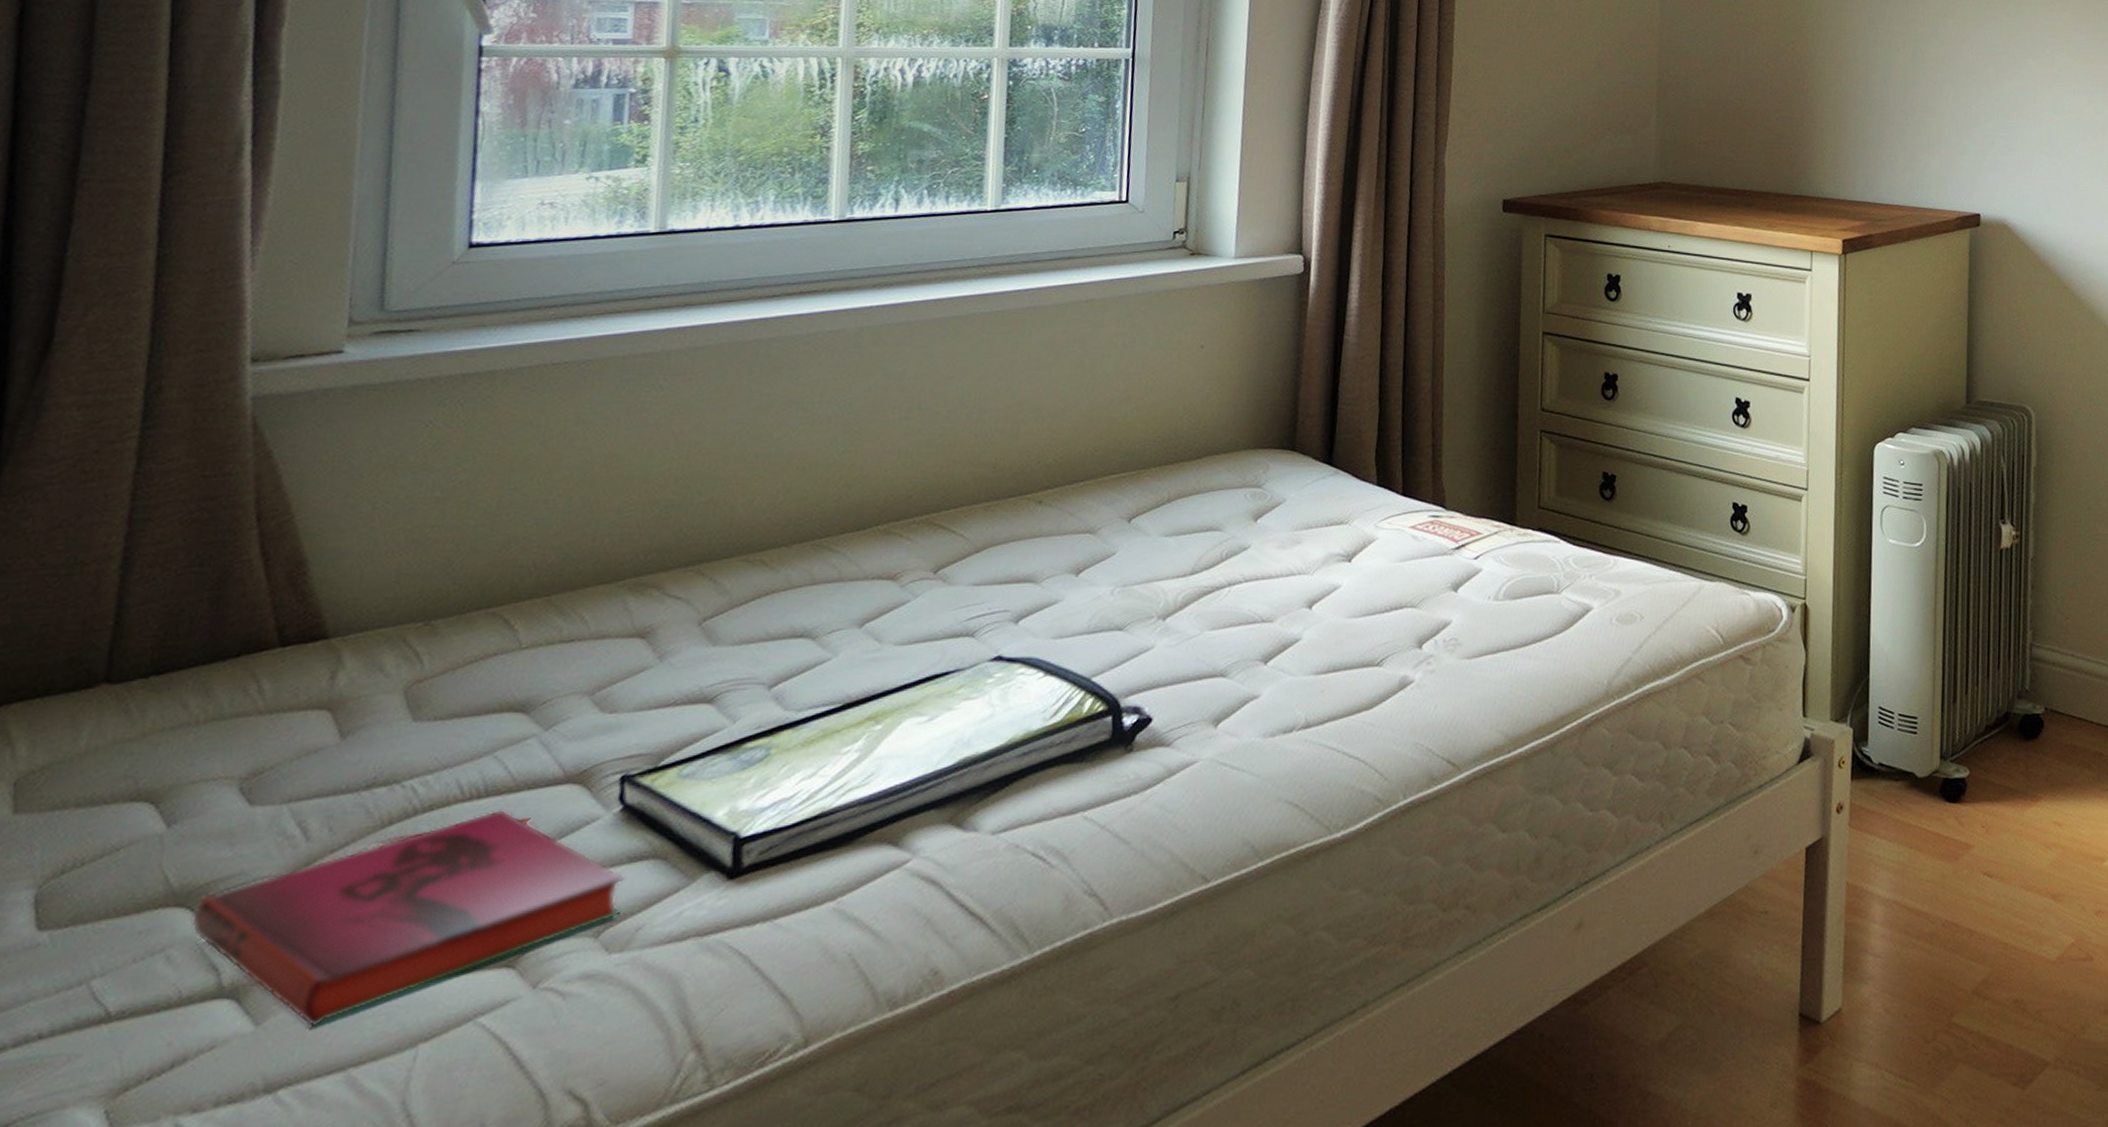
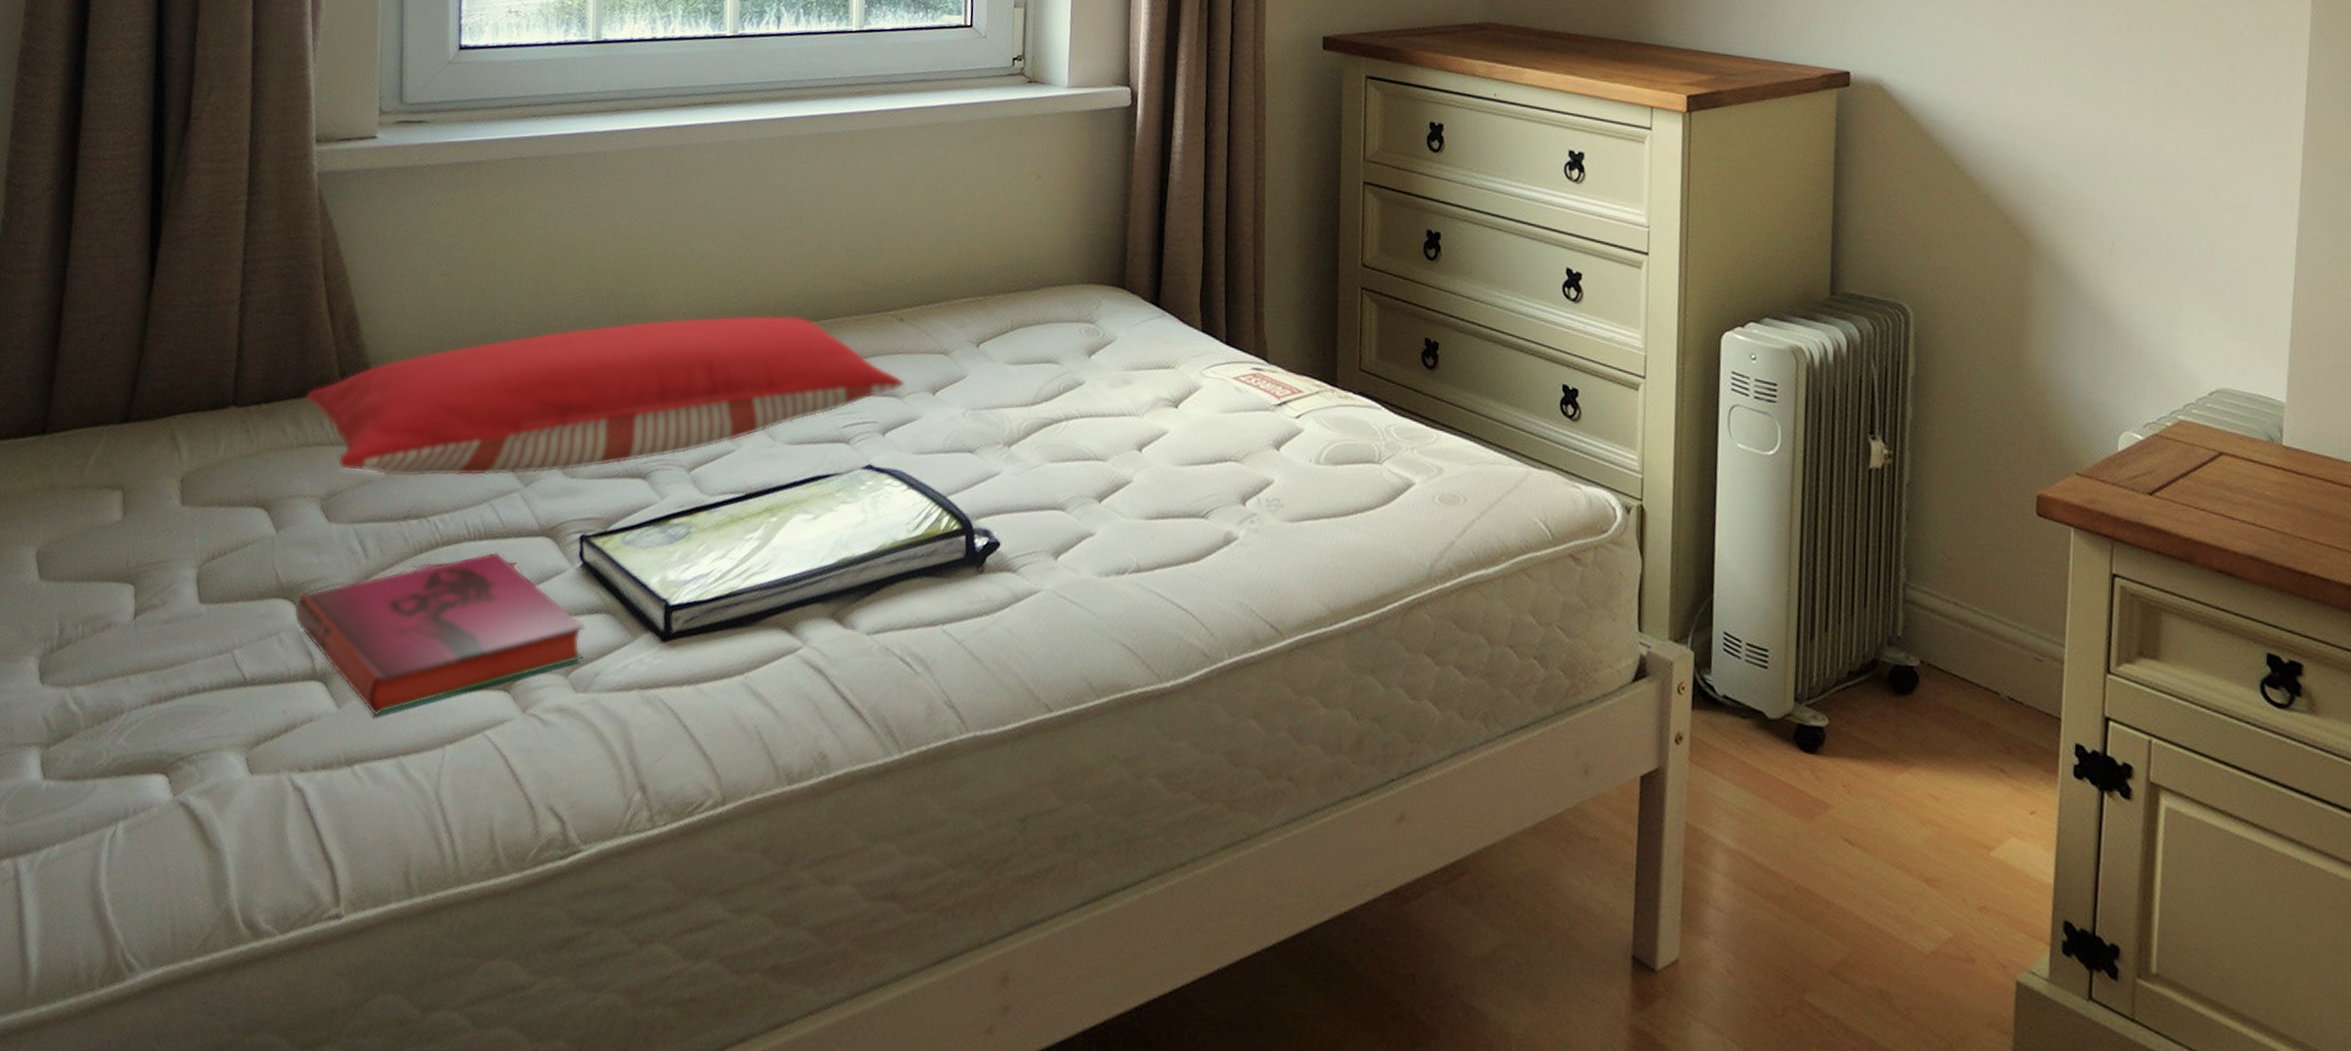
pillow: none [221,509,1043,742] -> present [306,314,905,478]

